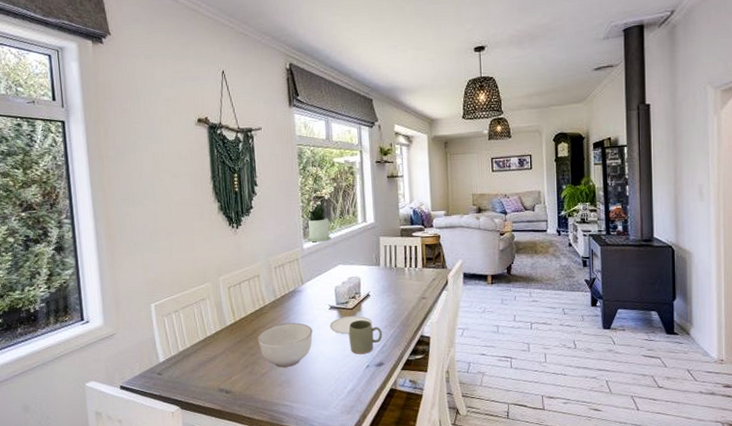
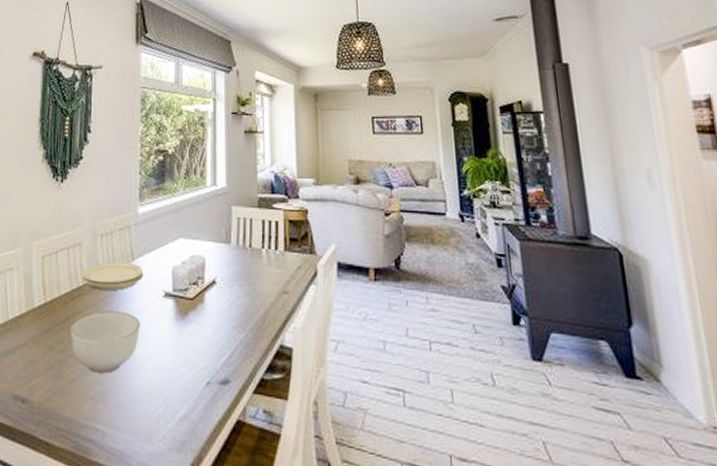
plate: none [262,286,312,309] -> present [81,262,144,291]
planter: present [306,203,332,243] -> none [142,158,173,207]
plate: present [330,315,373,334] -> none [163,308,218,334]
mug: present [348,320,382,354] -> none [185,316,230,364]

